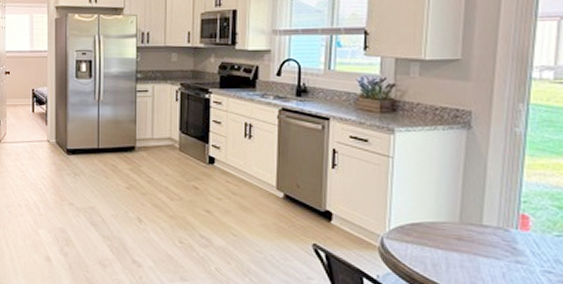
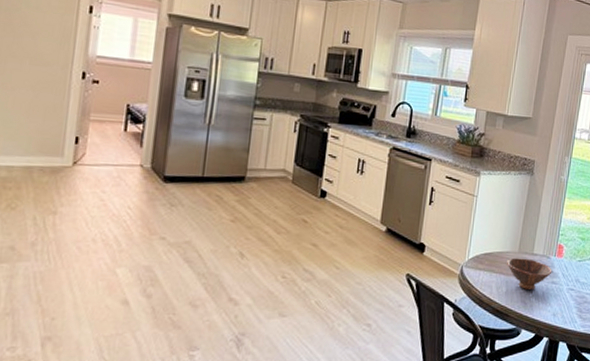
bowl: none [442,229,515,269] -> present [506,258,552,290]

